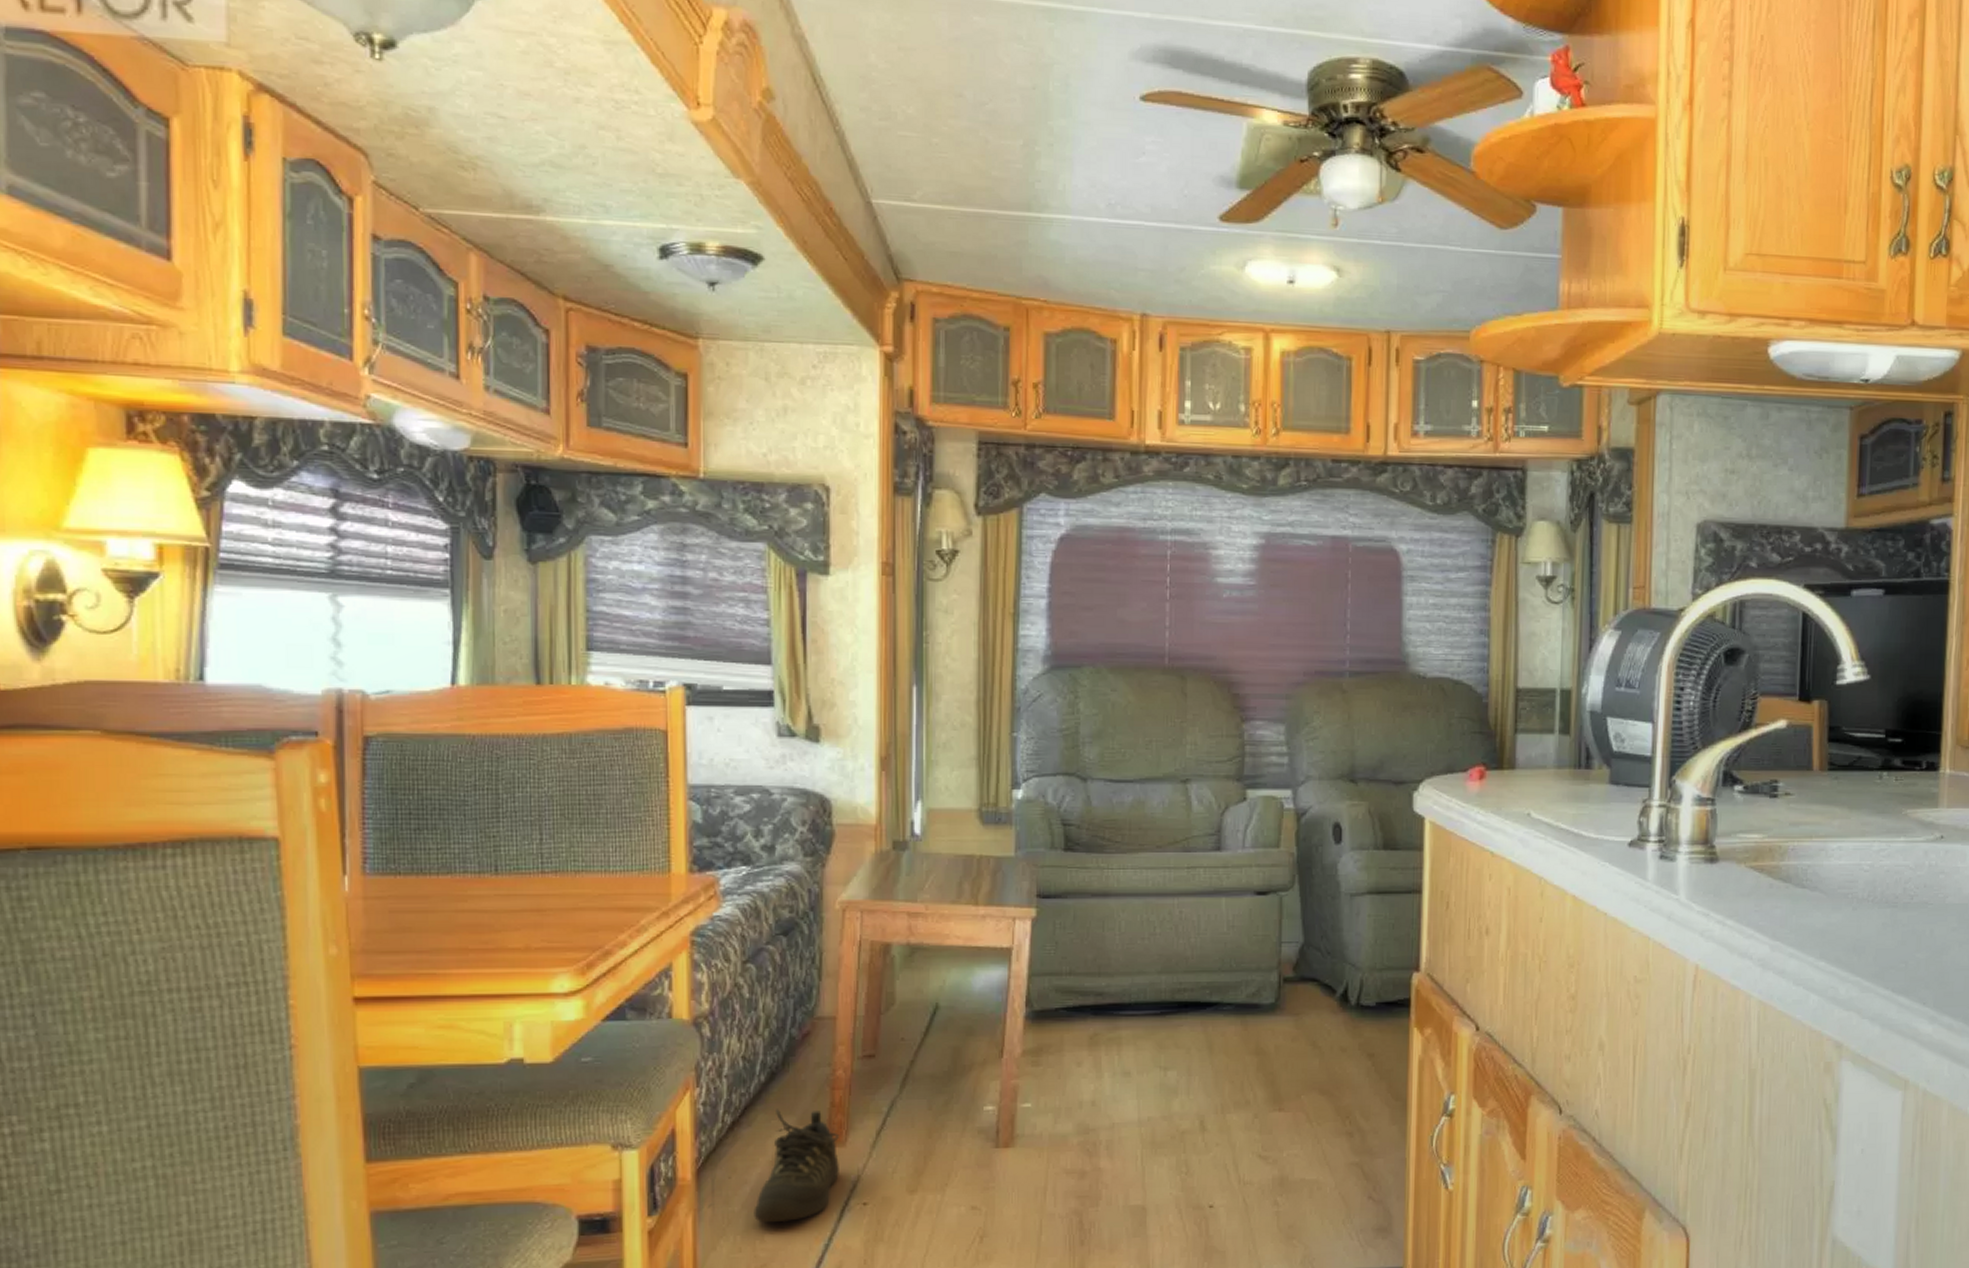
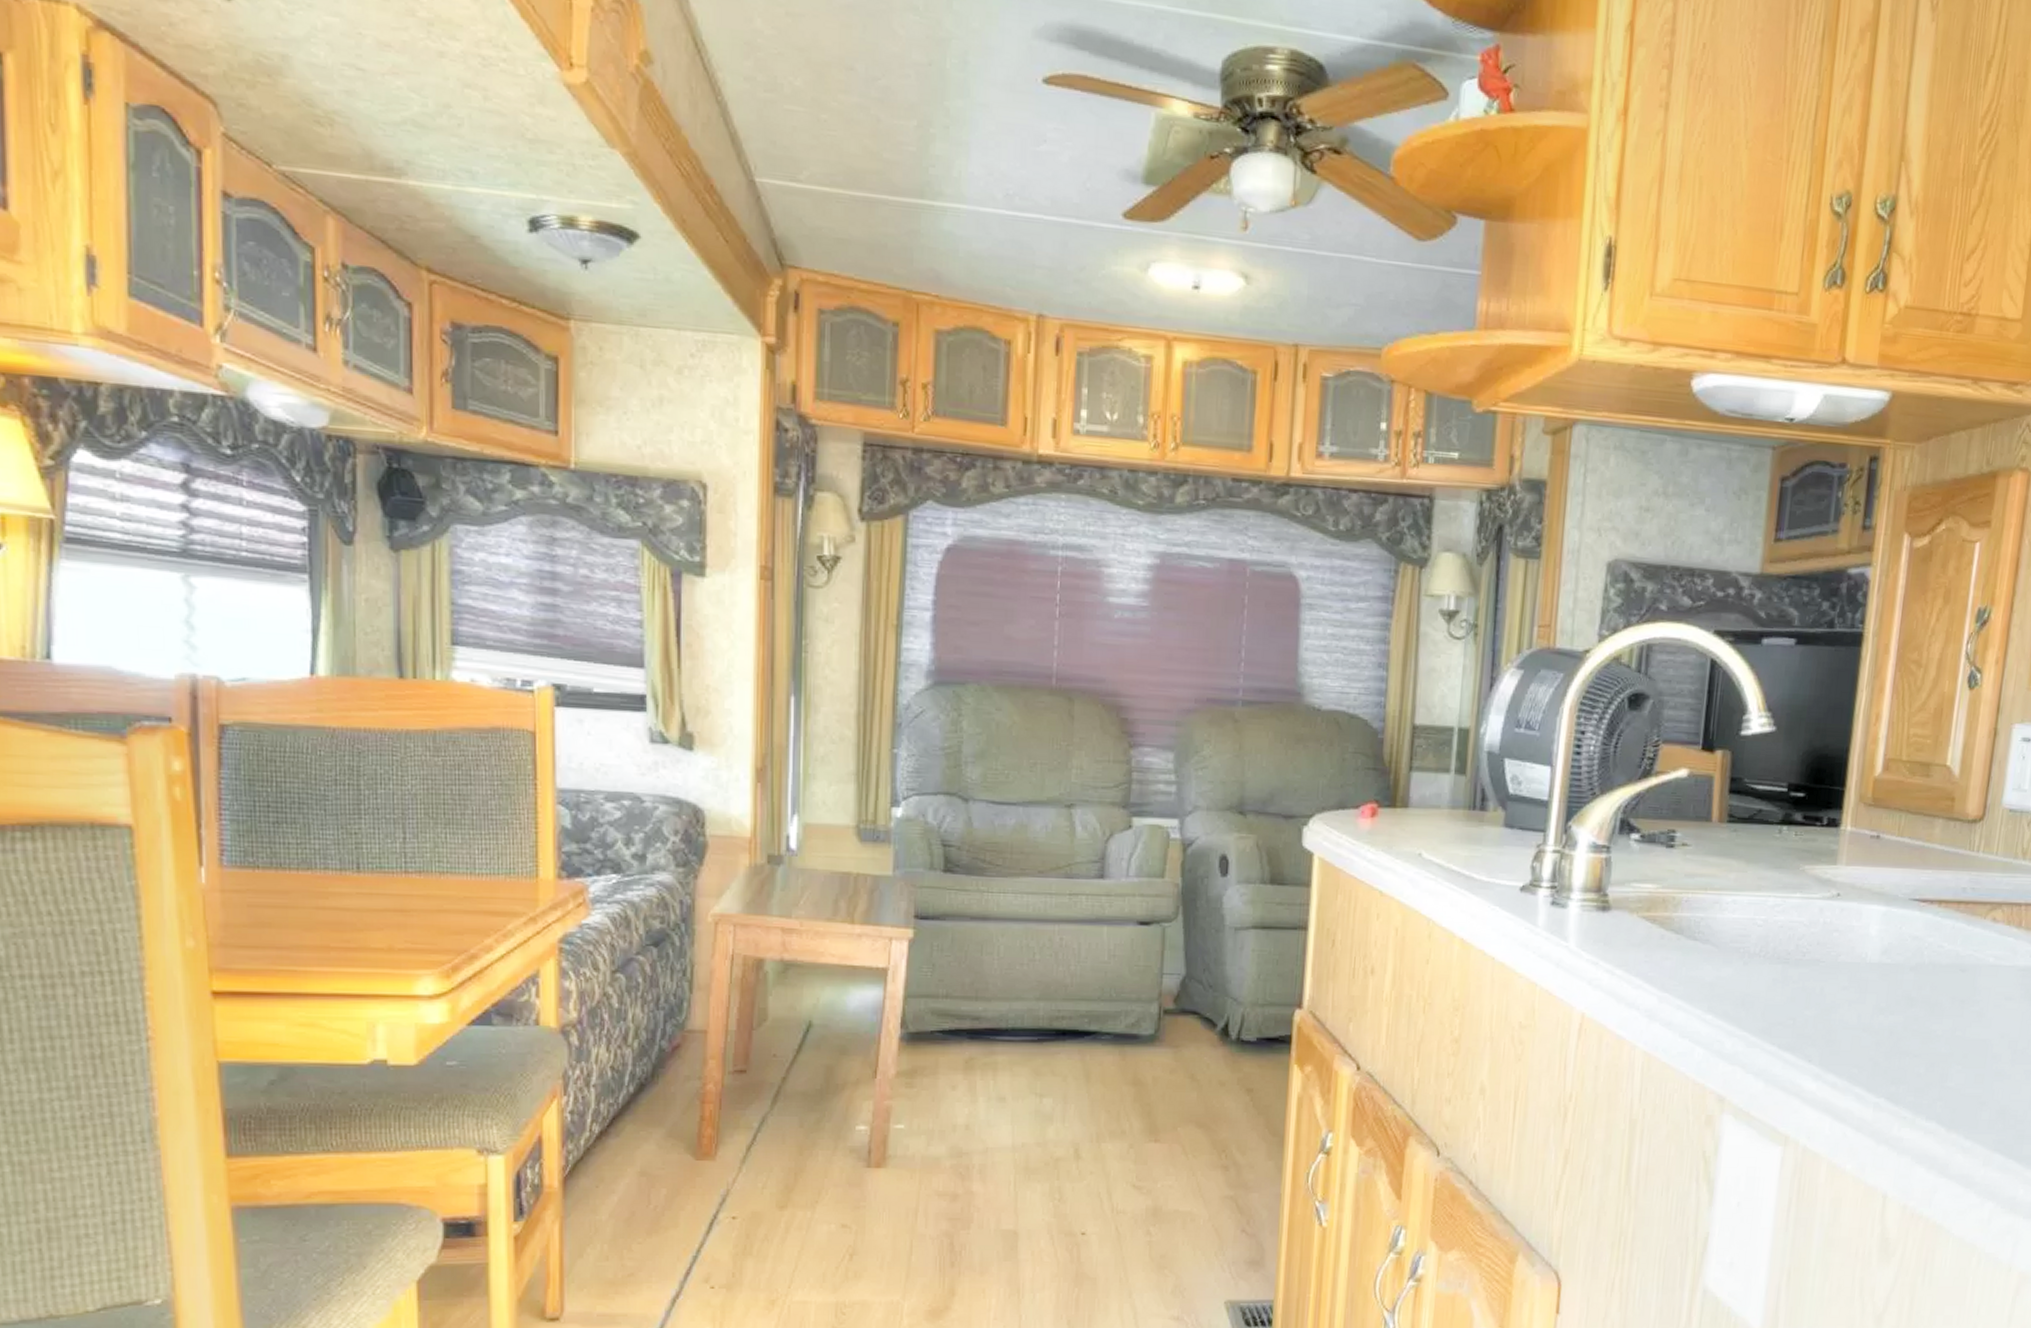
shoe: present [754,1109,839,1223] -> none [621,1120,709,1233]

